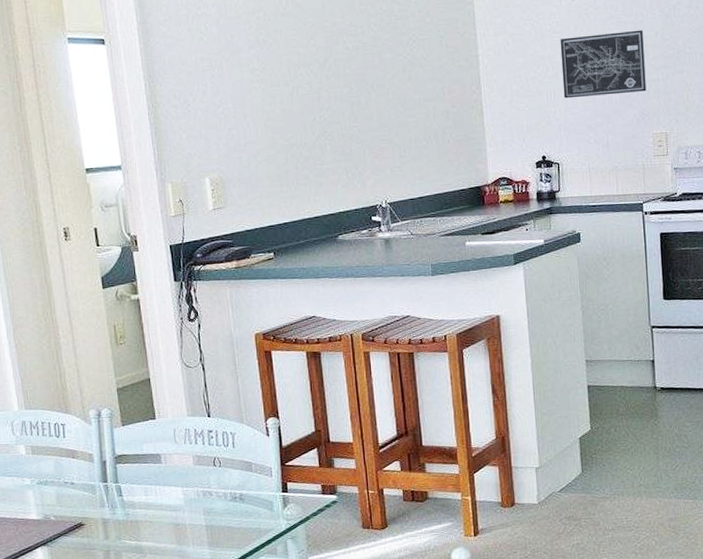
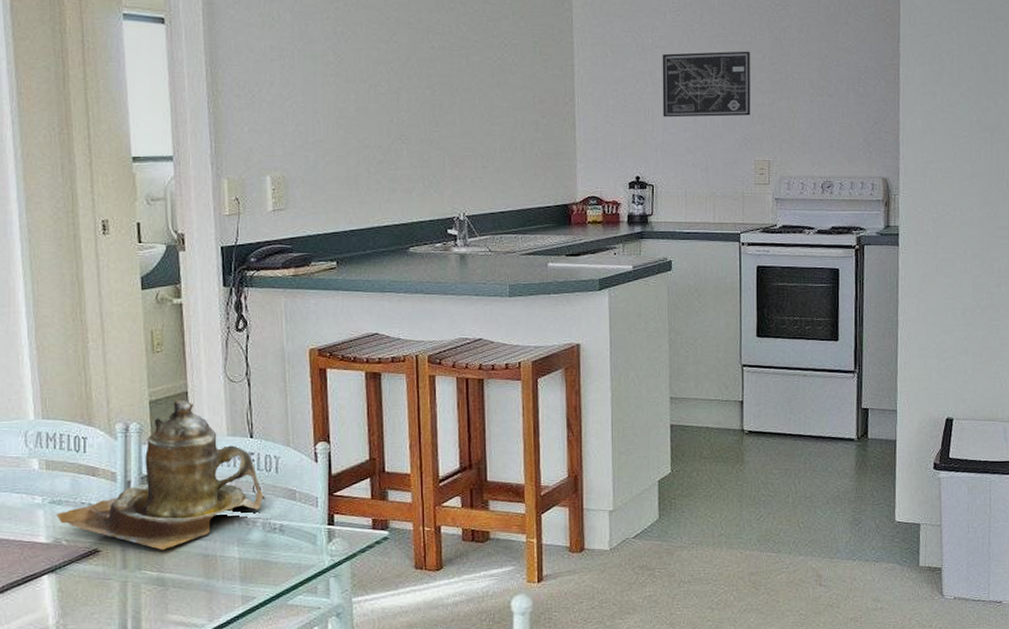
teapot: none [43,386,225,521] -> present [56,400,265,550]

